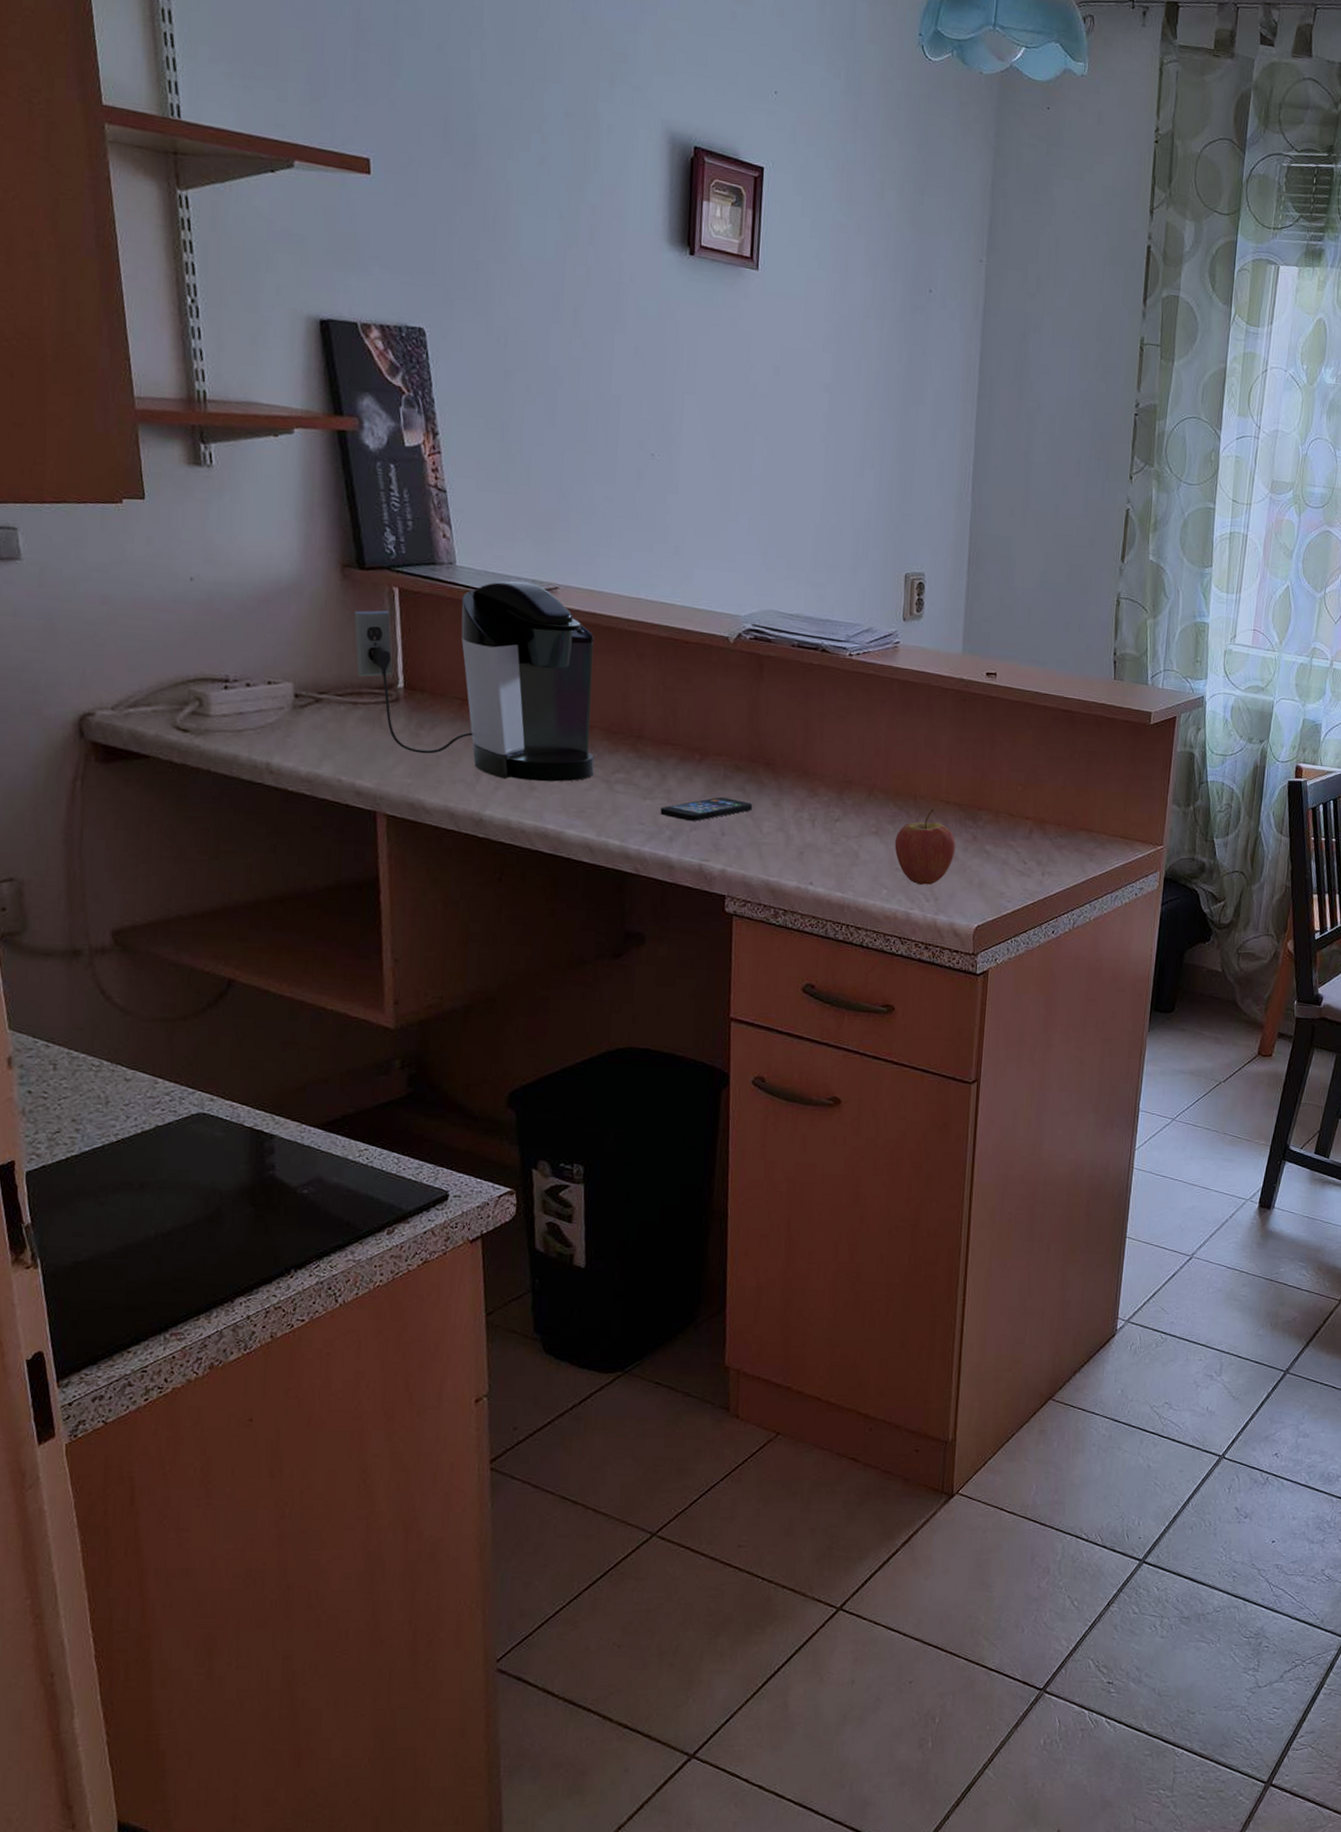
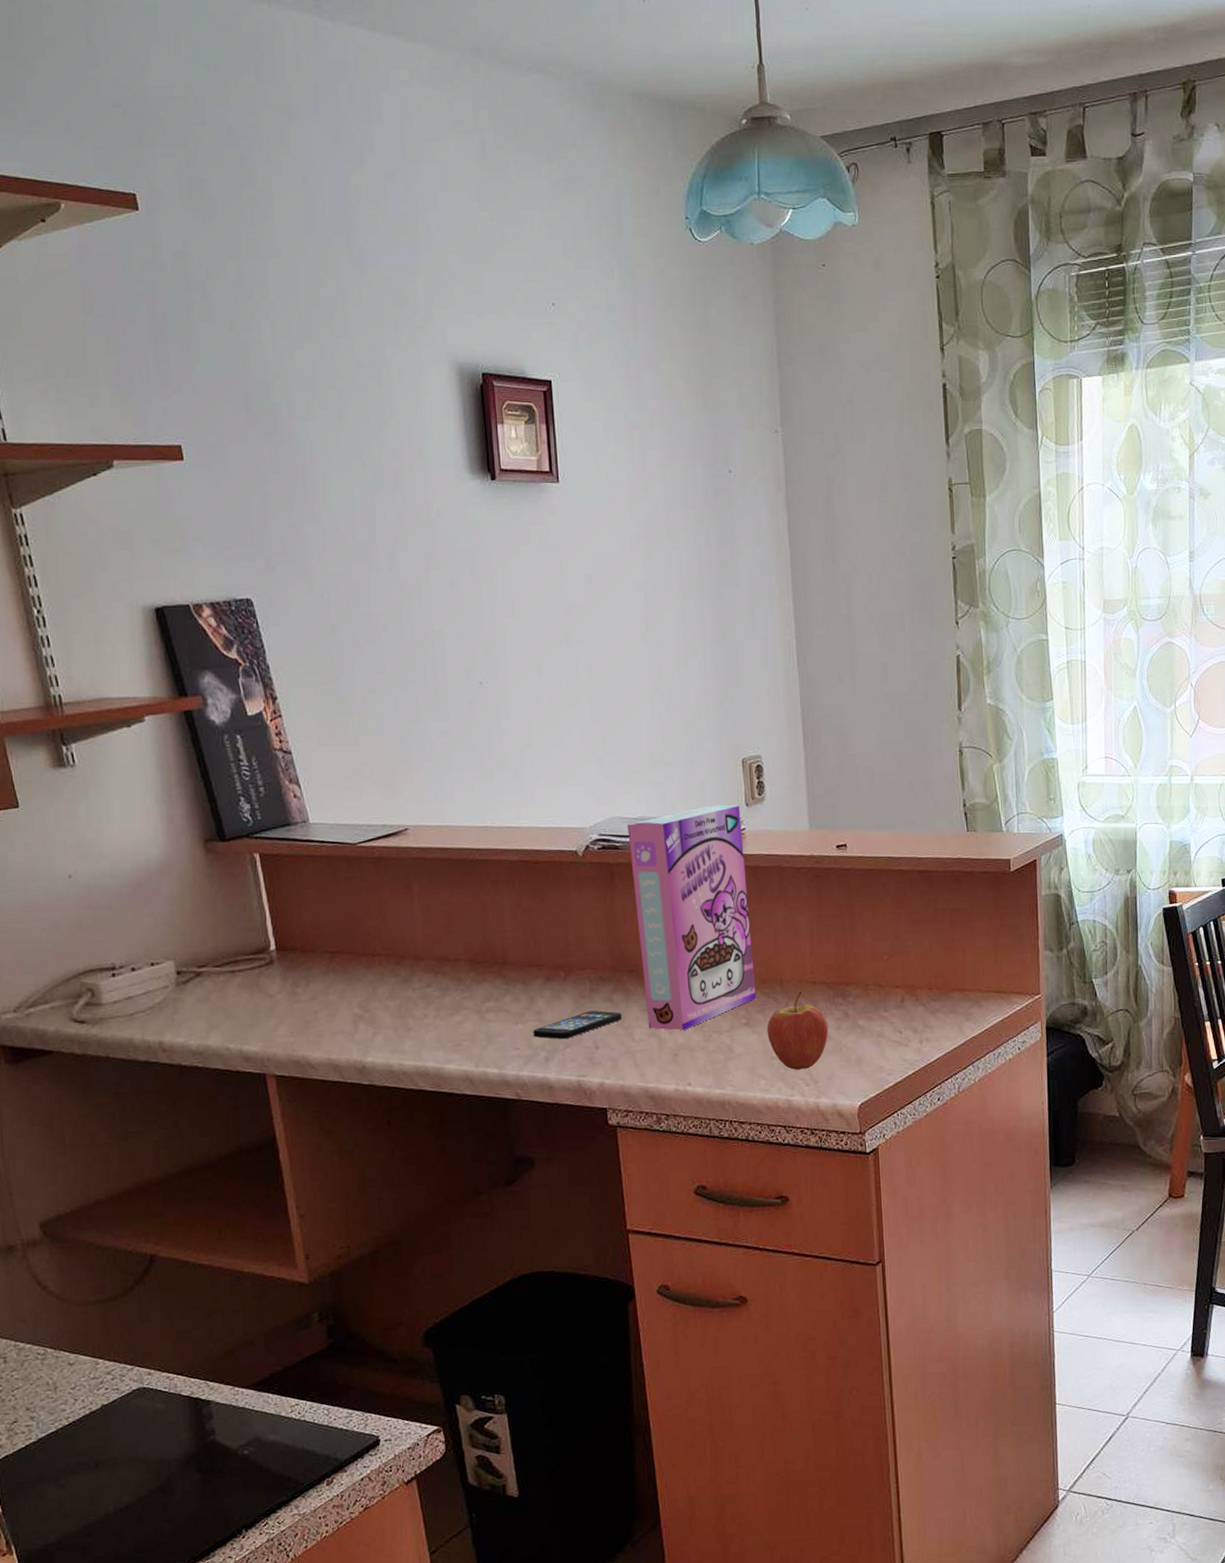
coffee maker: present [353,580,595,782] -> none [220,828,466,1024]
cereal box: none [777,614,897,830] -> present [627,804,756,1030]

